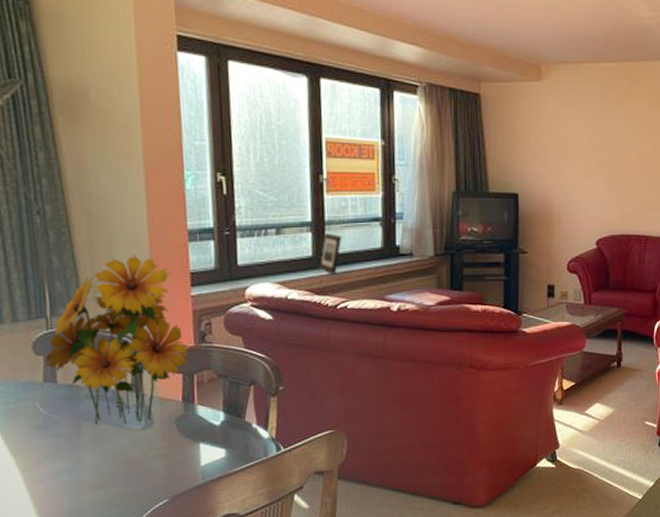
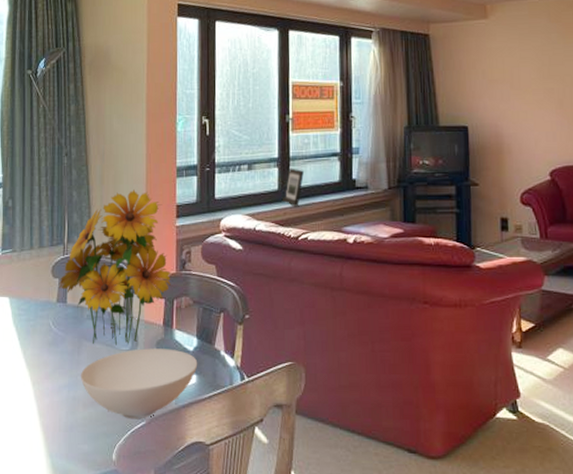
bowl: none [82,424,227,498] -> present [80,348,198,420]

